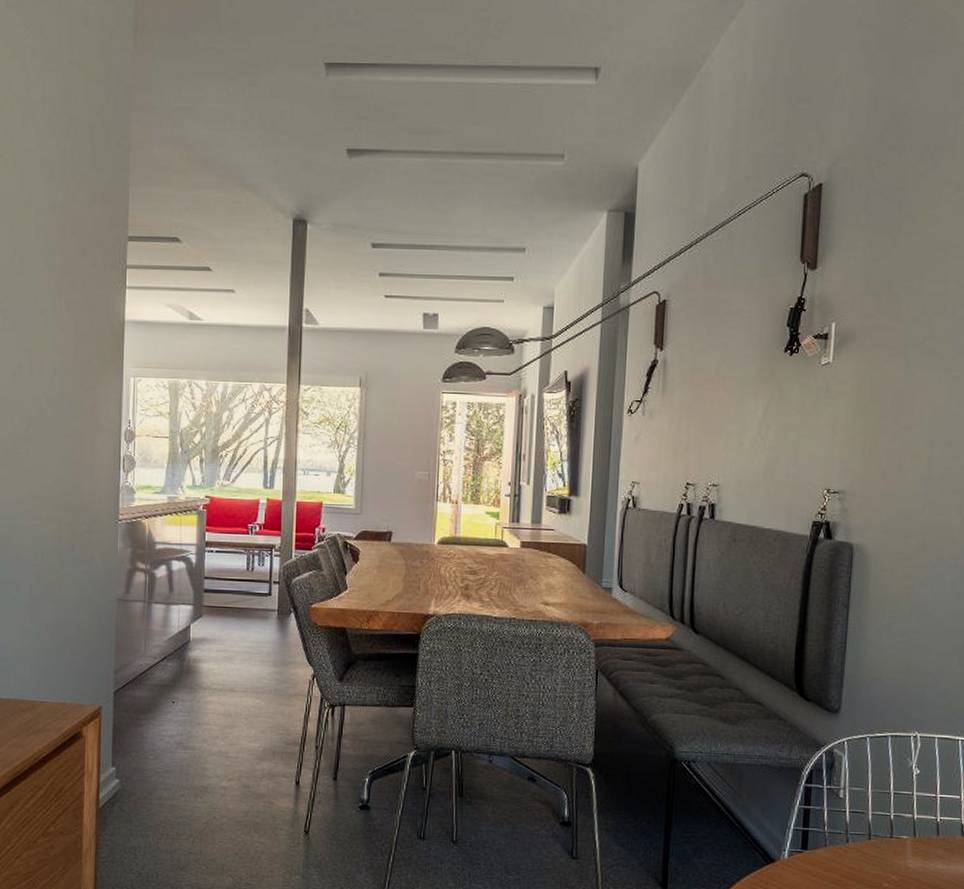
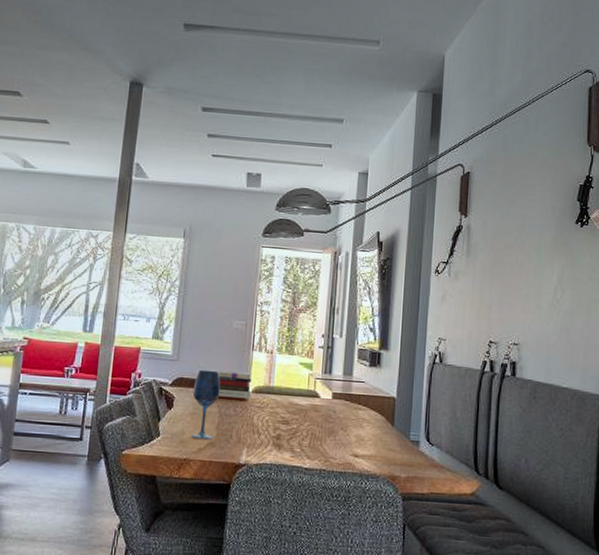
wineglass: none [377,522,406,592] -> present [190,369,221,440]
books: none [402,522,437,552] -> present [218,370,252,401]

